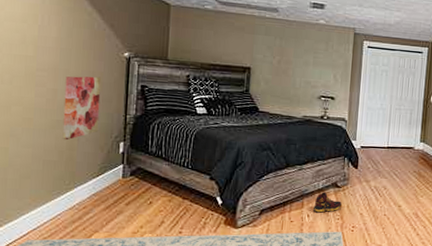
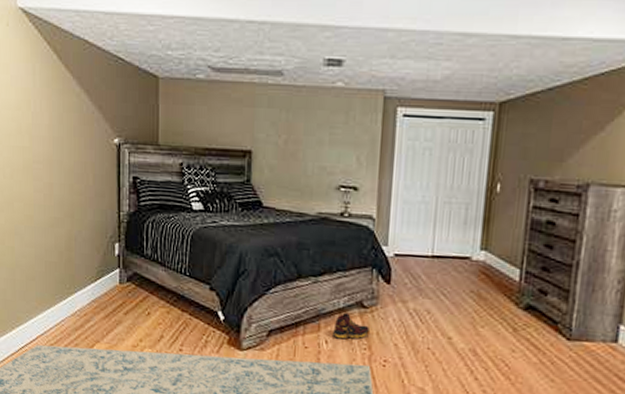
wall art: present [62,76,102,141] -> none [59,167,94,240]

